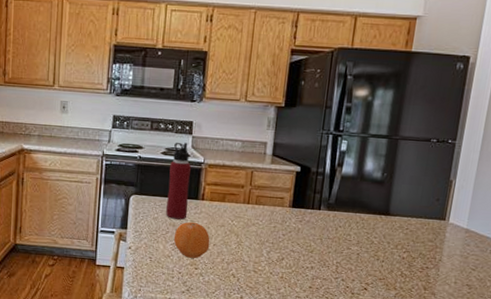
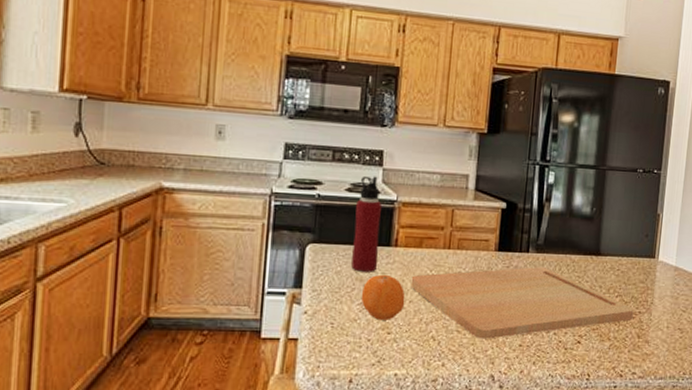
cutting board: none [215,222,421,280] -> present [411,267,634,339]

